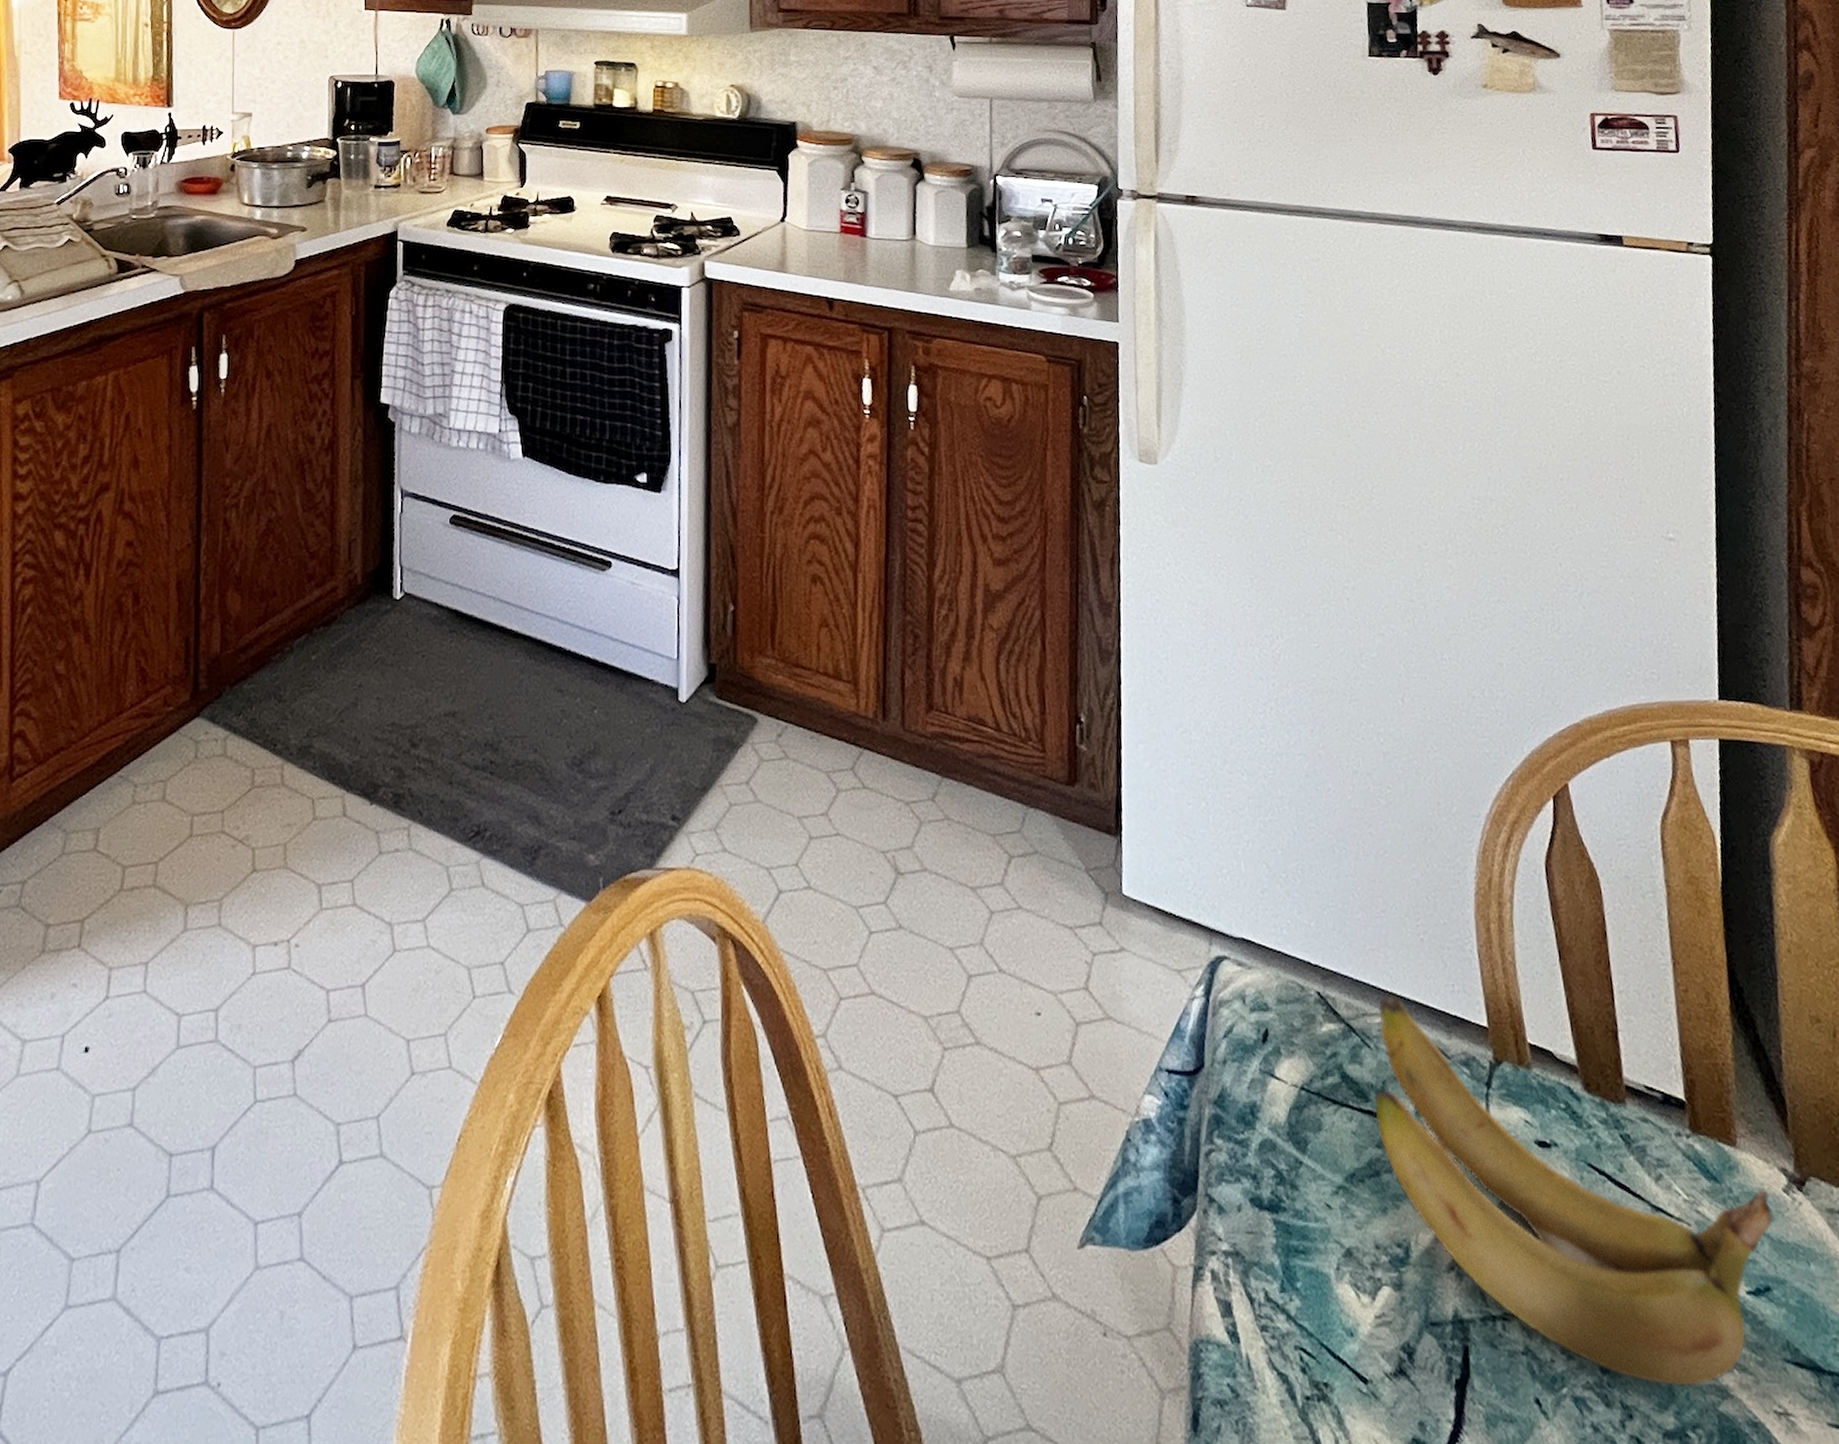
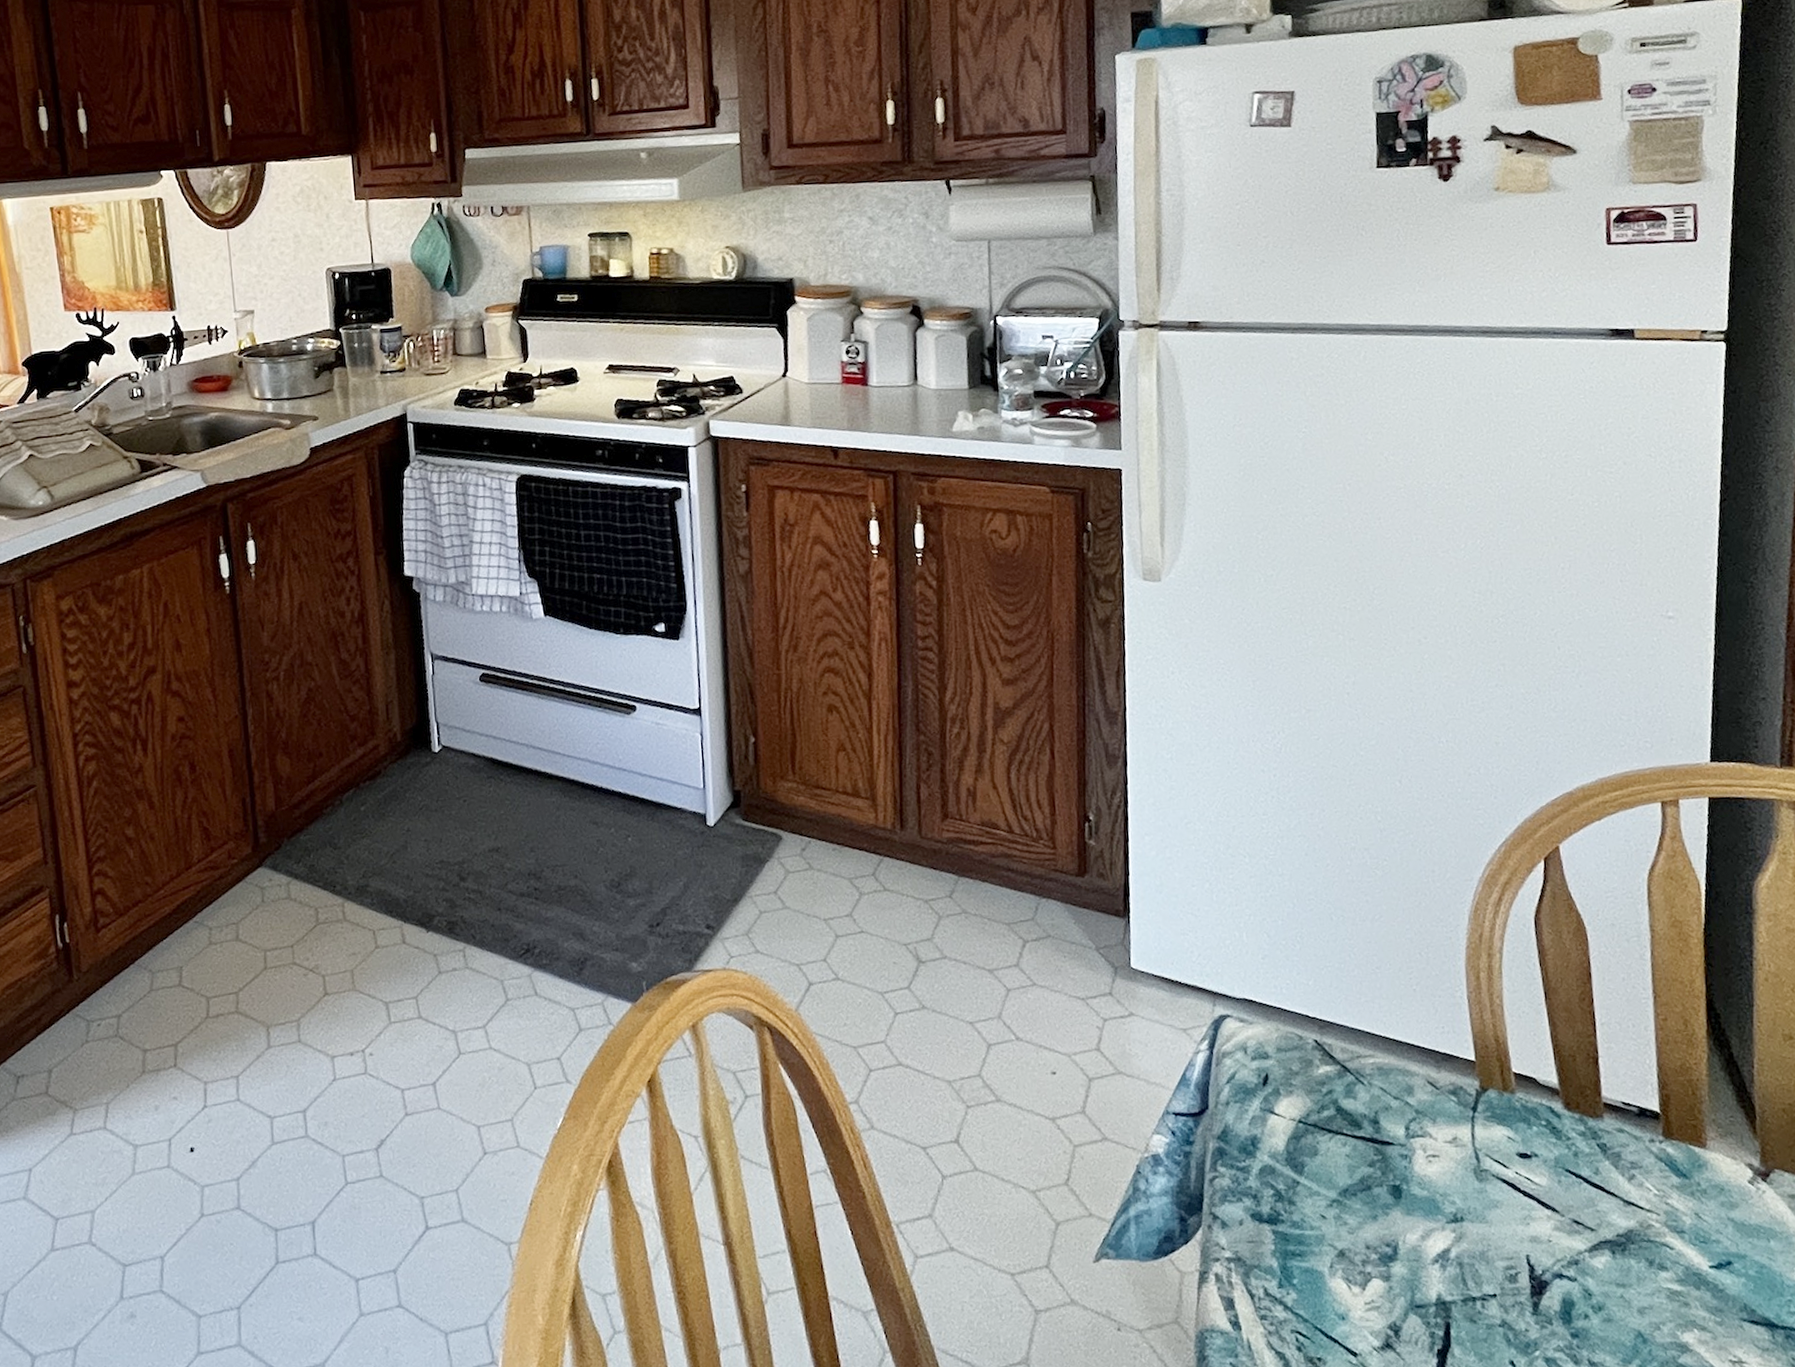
banana: present [1374,995,1773,1386] -> none [1366,1039,1738,1345]

